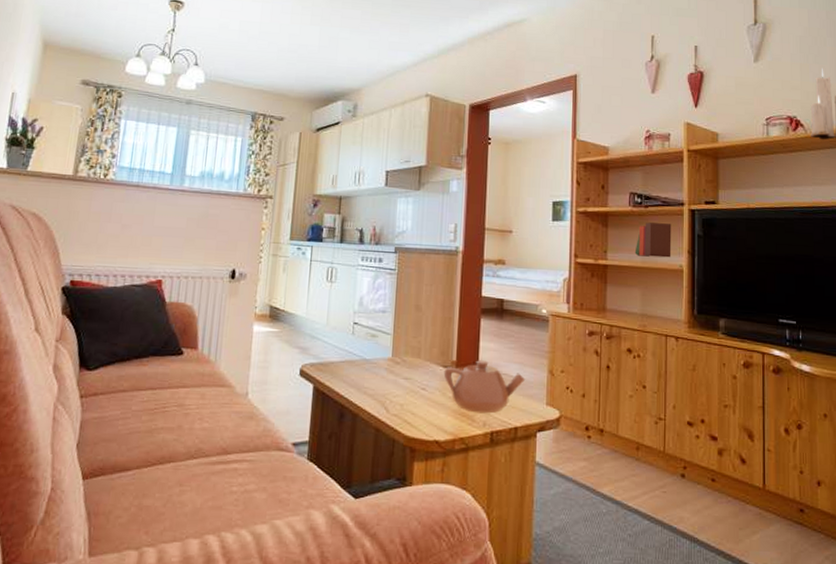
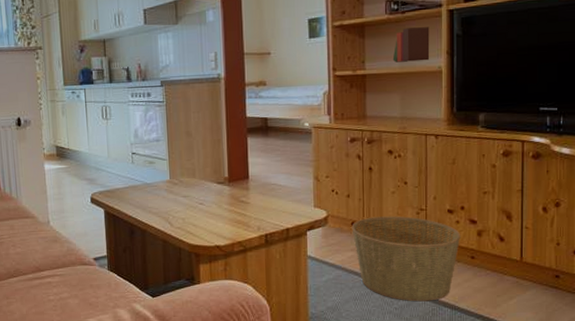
teapot: present [443,360,526,414] -> none [218,174,294,220]
basket: none [585,422,701,530] -> present [351,216,461,302]

